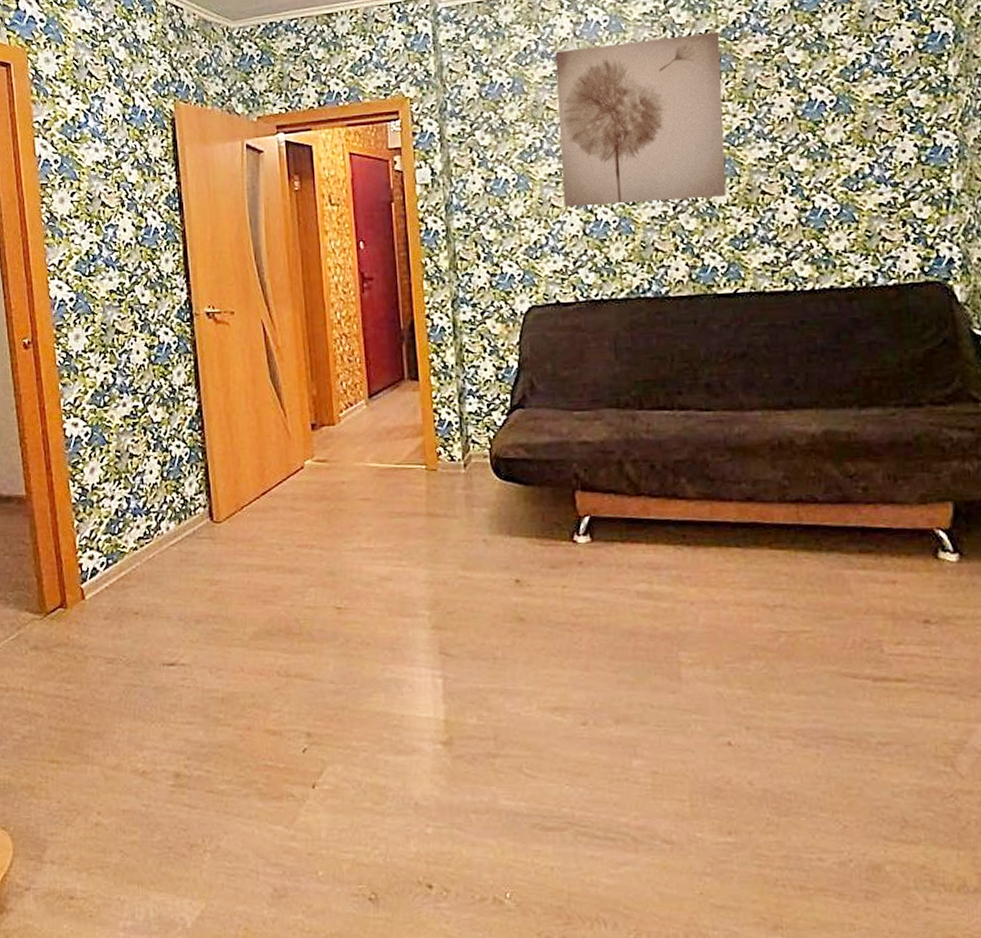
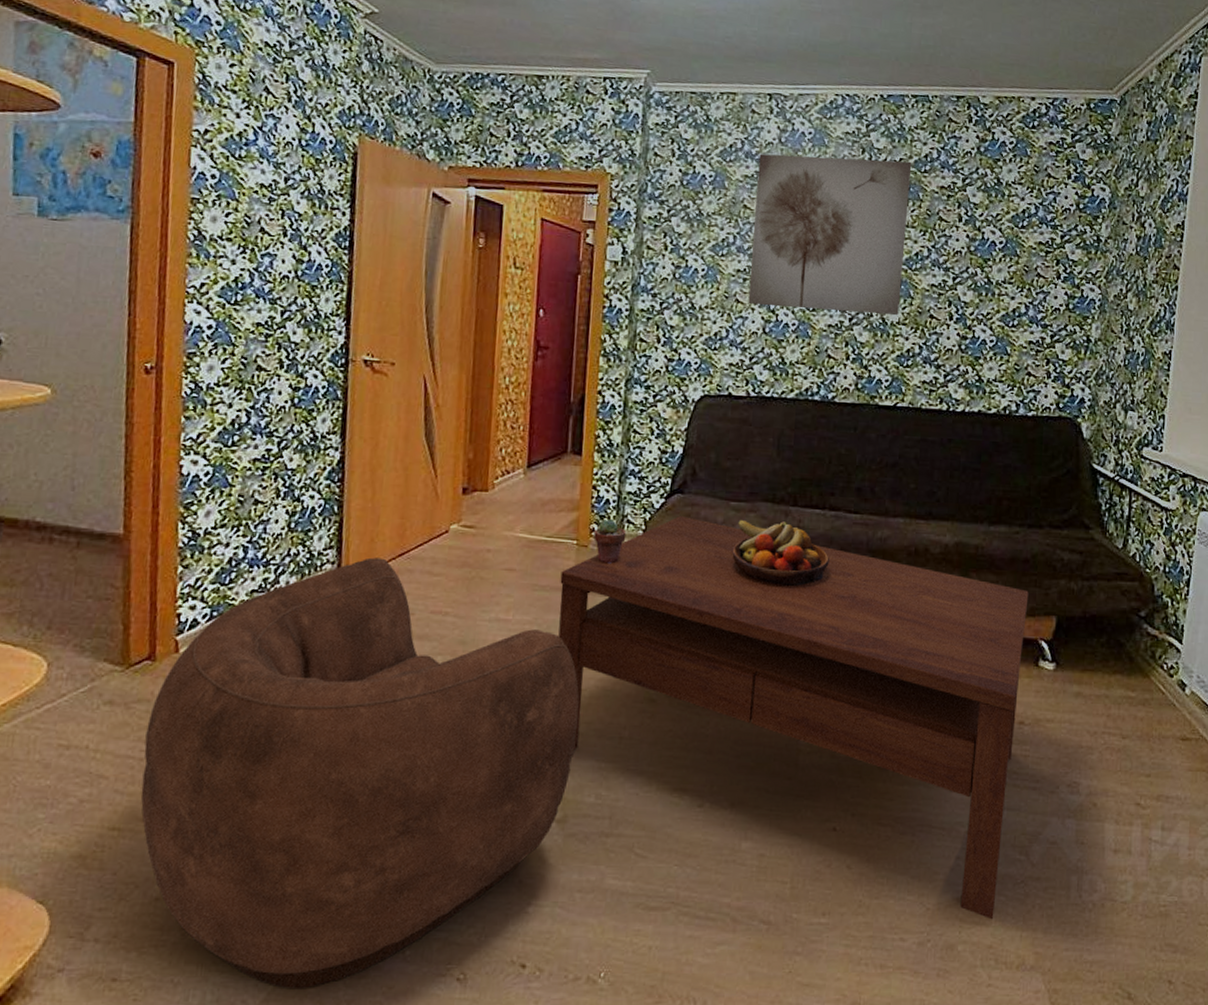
armchair: none [68,498,452,908] -> present [141,557,580,990]
coffee table: none [414,431,923,838] -> present [558,516,1029,920]
potted succulent: none [441,441,473,486] -> present [593,519,627,564]
fruit bowl: none [582,426,686,494] -> present [732,519,829,587]

